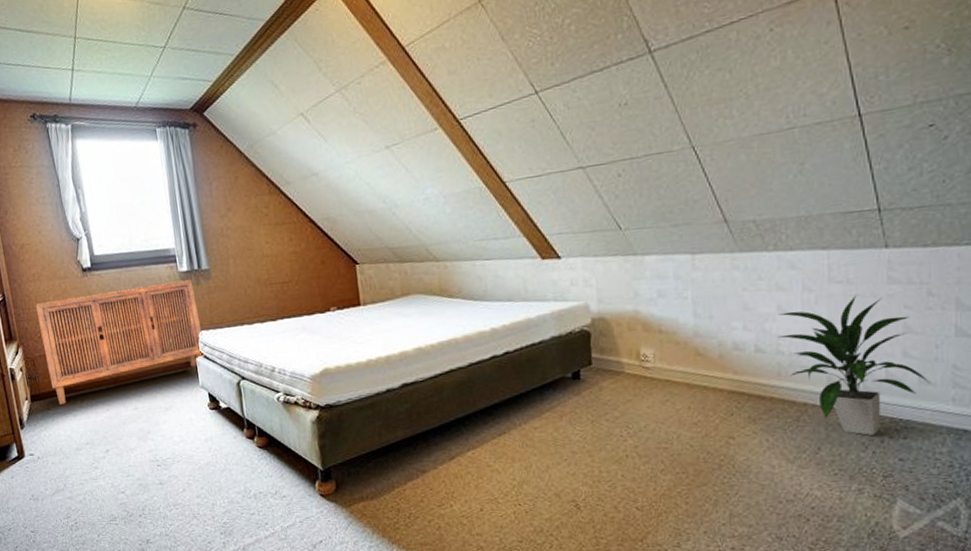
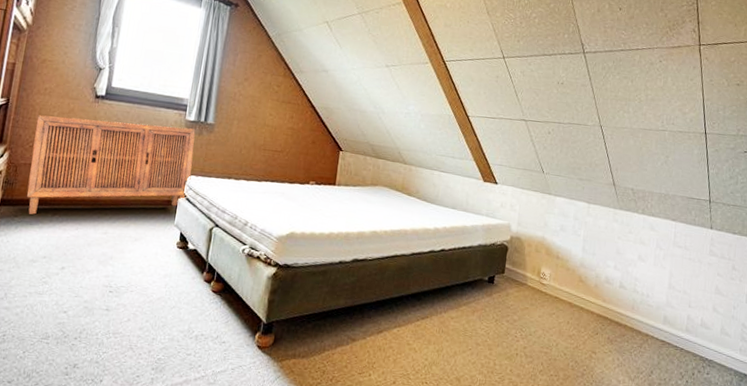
indoor plant: present [778,296,931,436] -> none [636,259,728,368]

